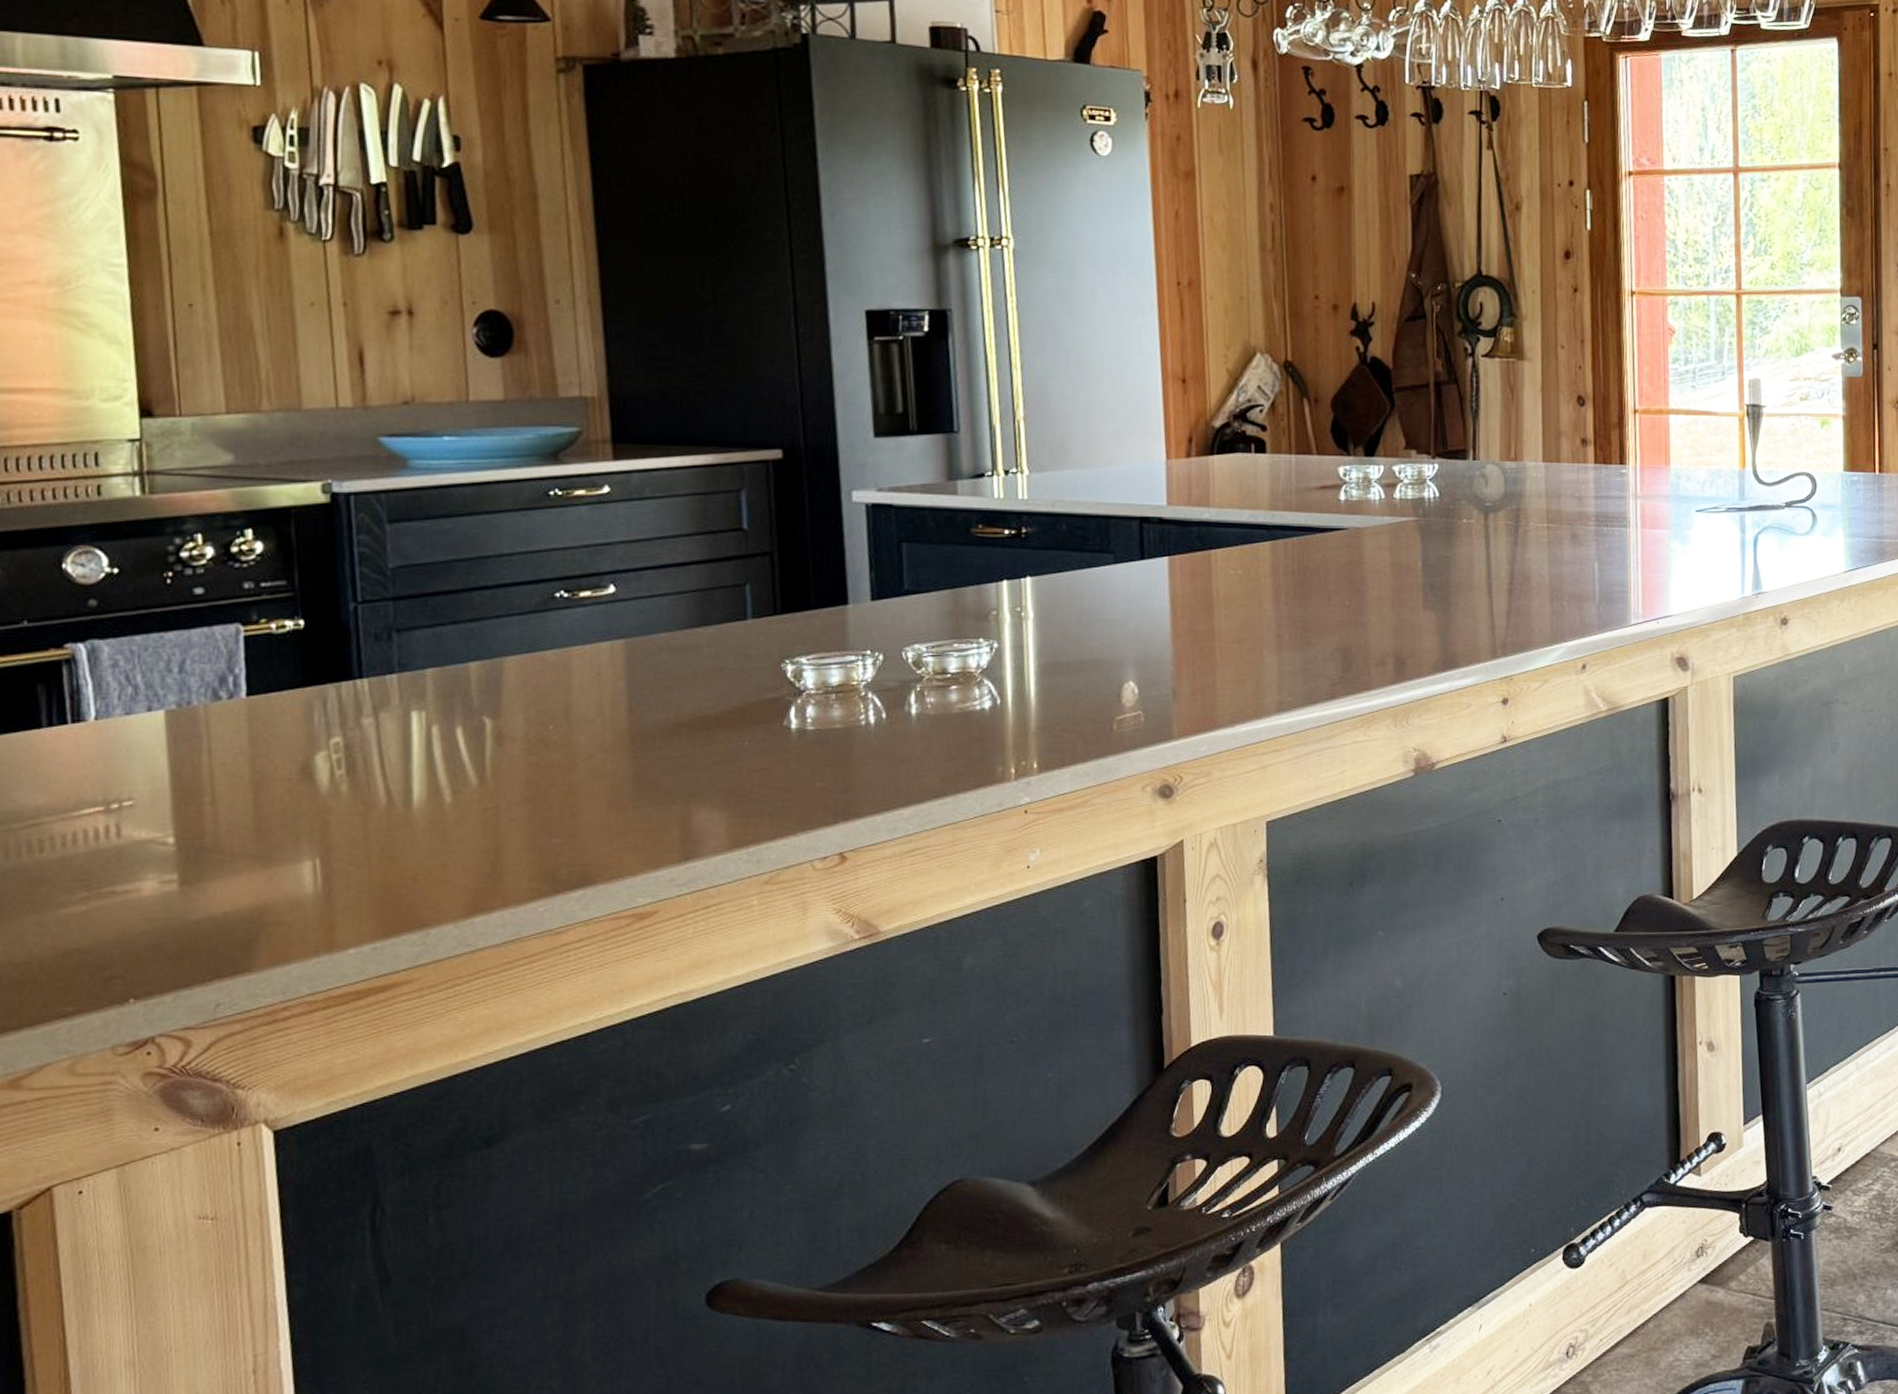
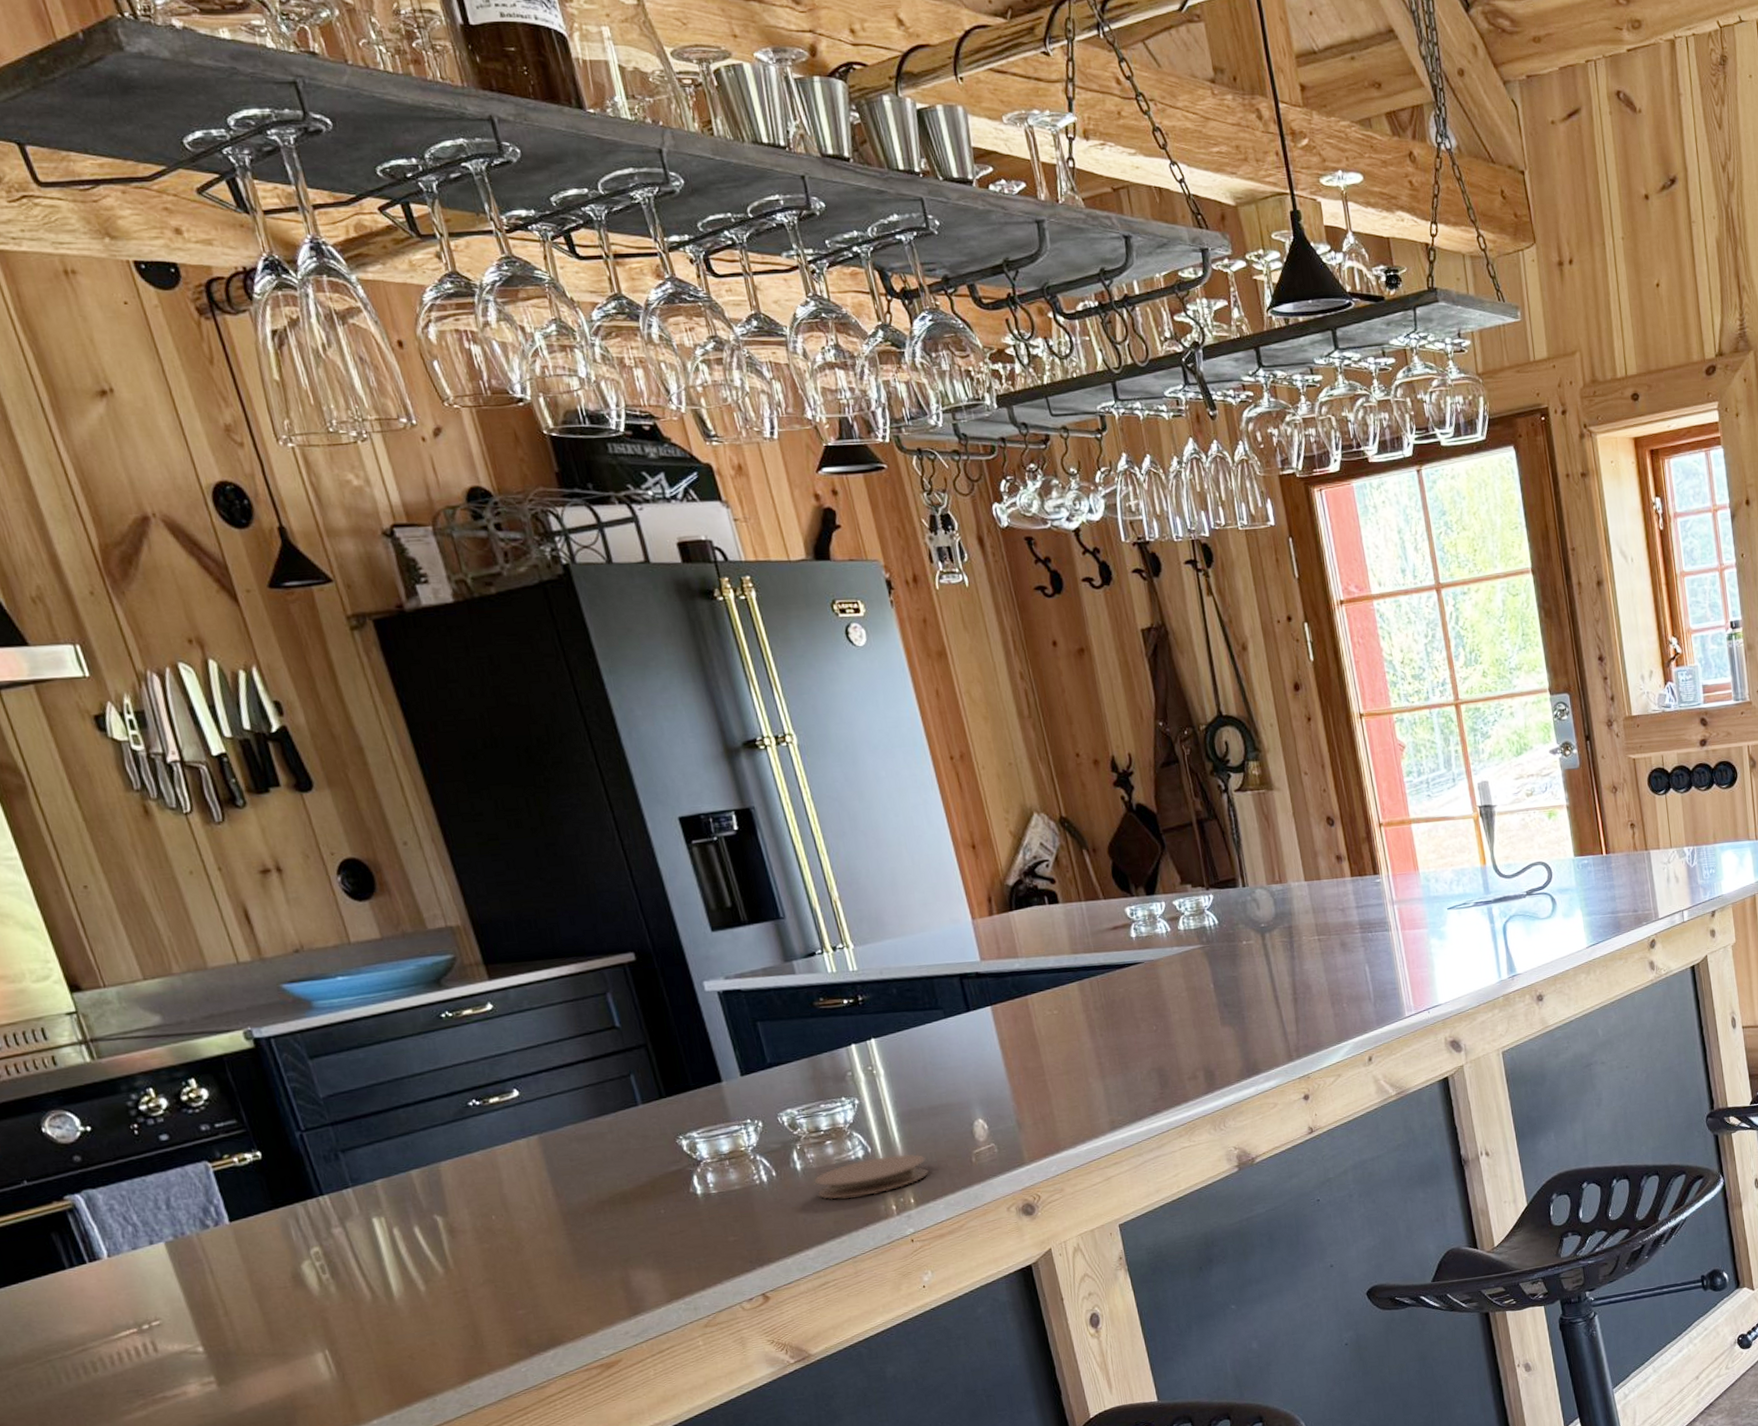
coaster: none [927,711,1061,754] -> present [814,1153,929,1200]

